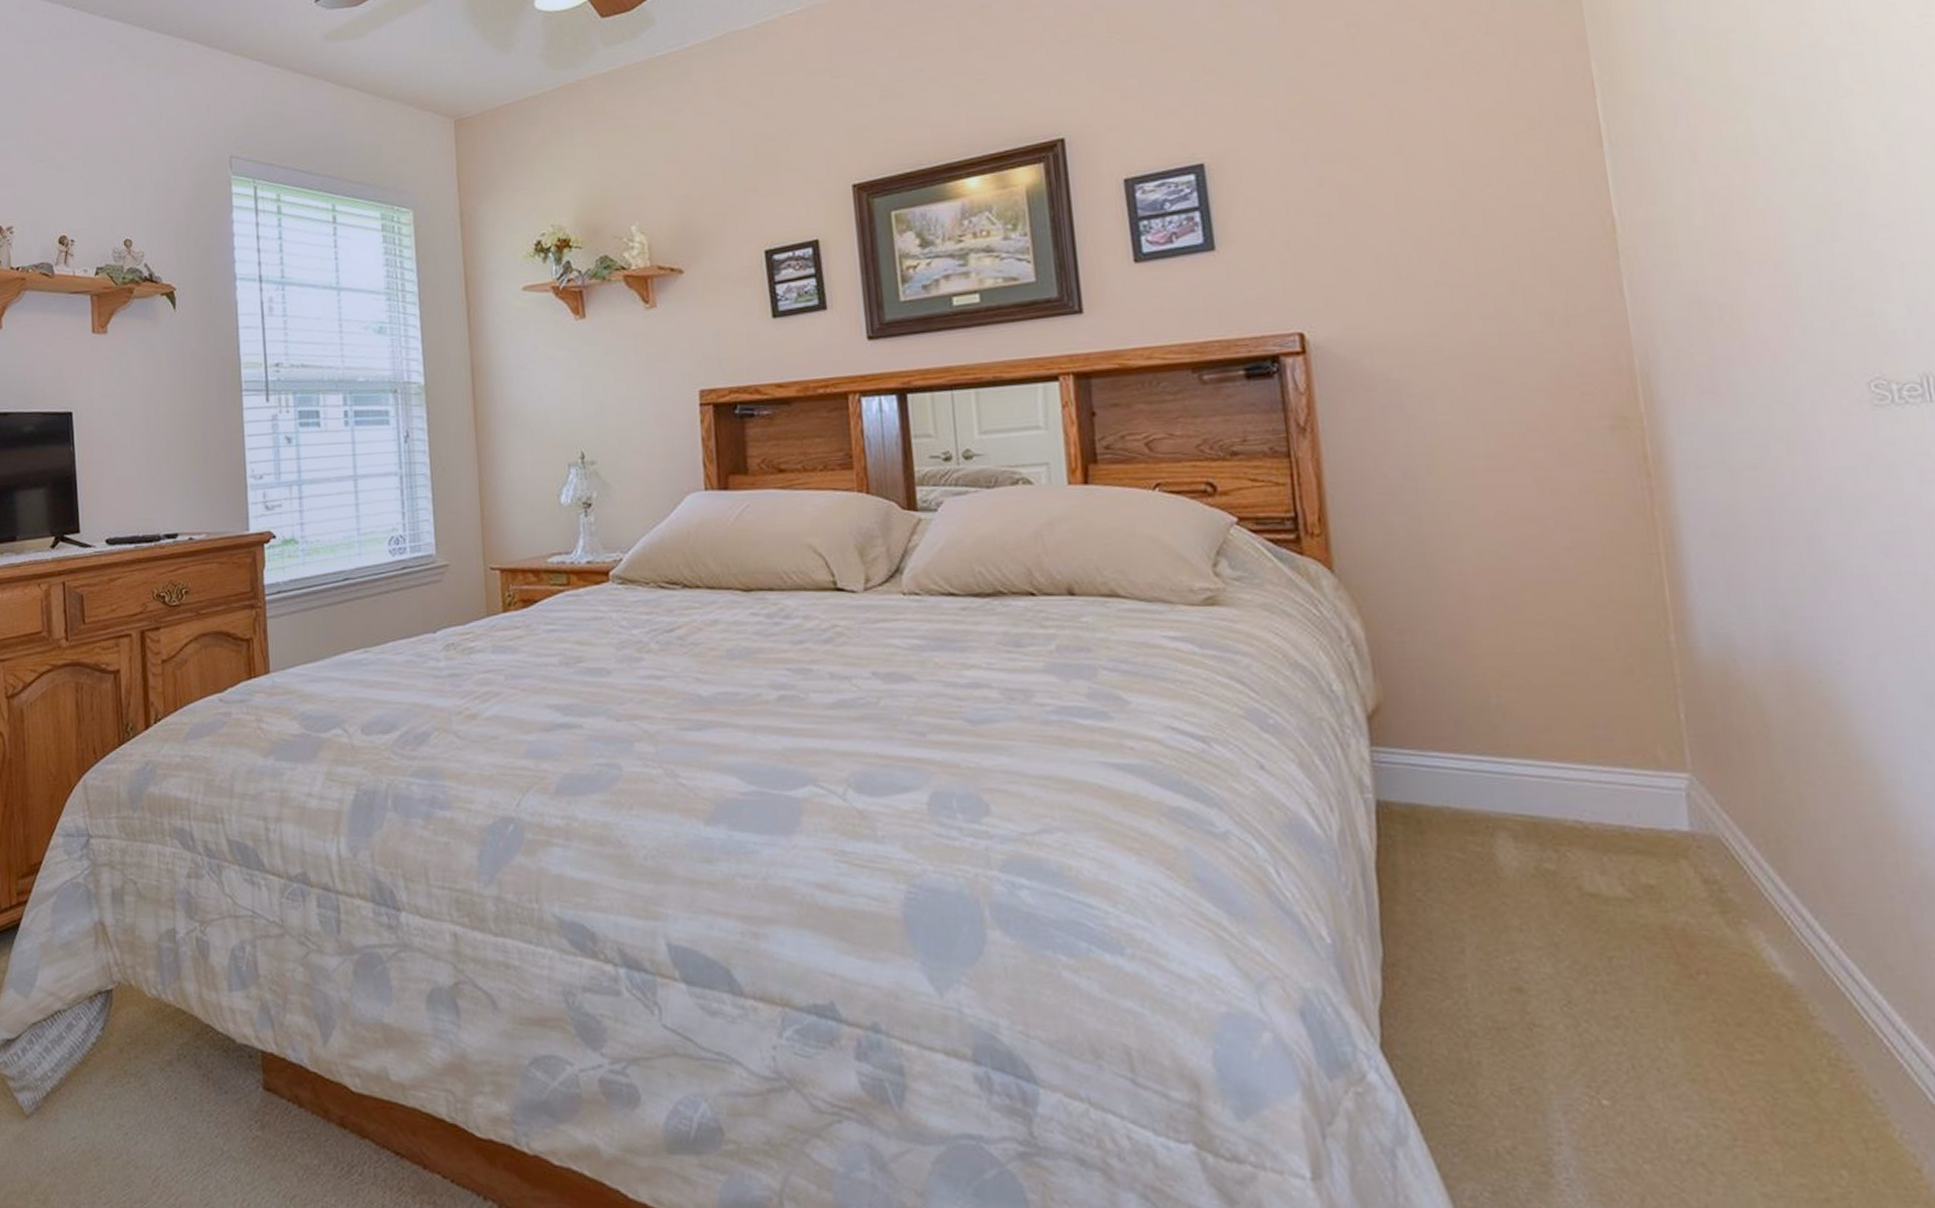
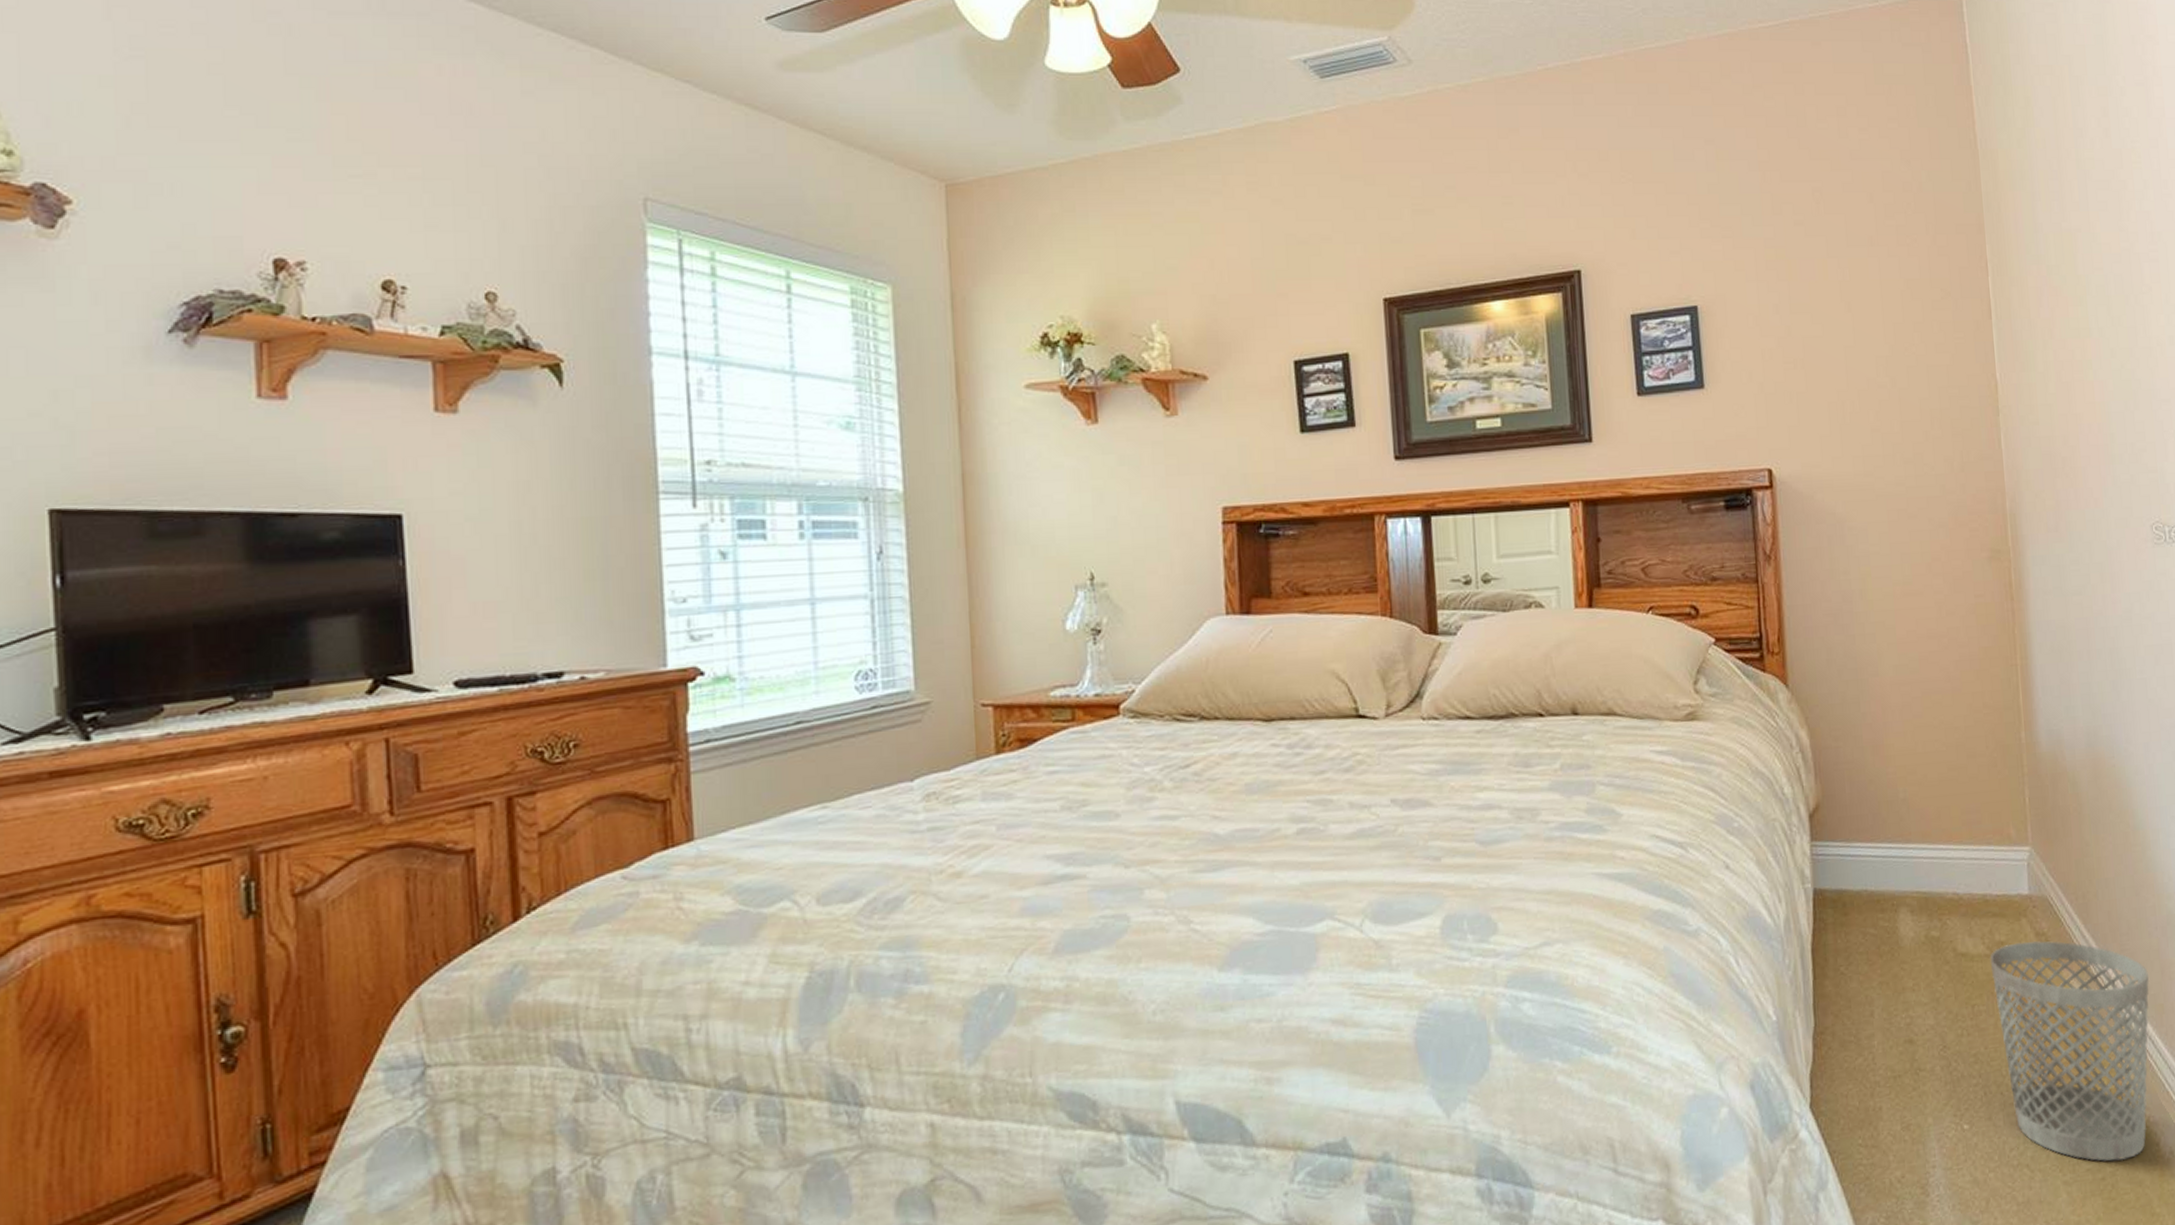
wastebasket: none [1633,888,1898,1181] -> present [1990,941,2149,1162]

